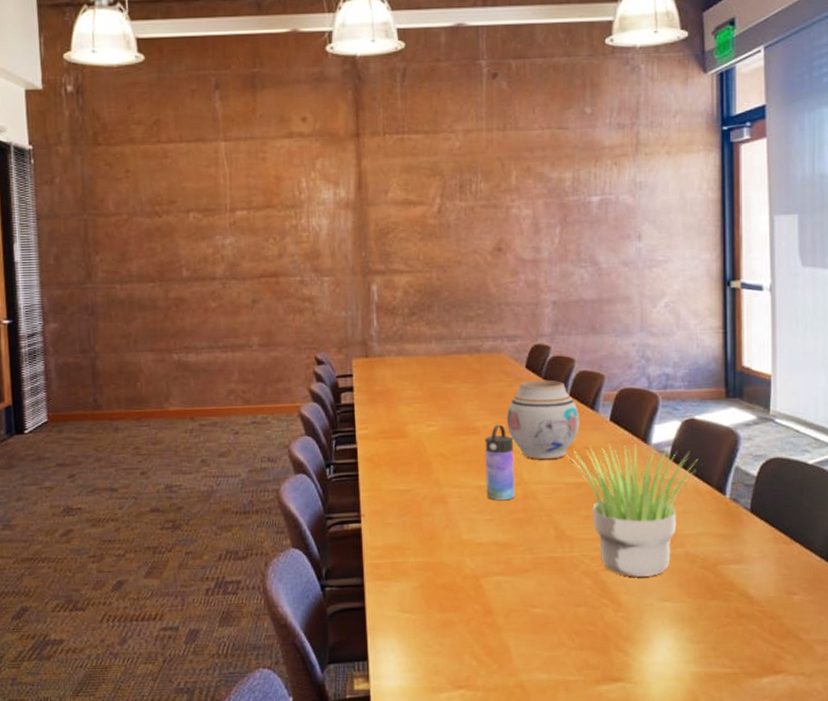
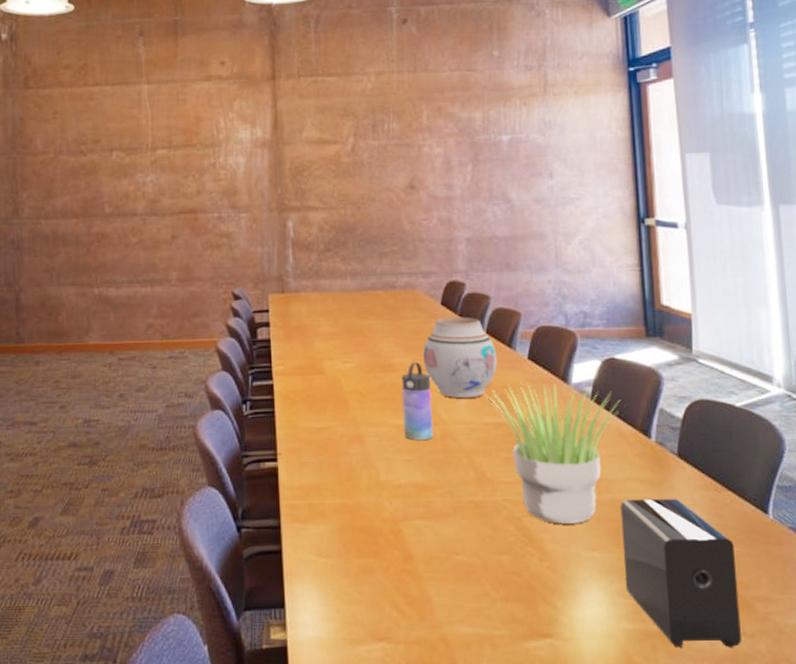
speaker: none [693,552,800,689] -> present [620,499,741,649]

